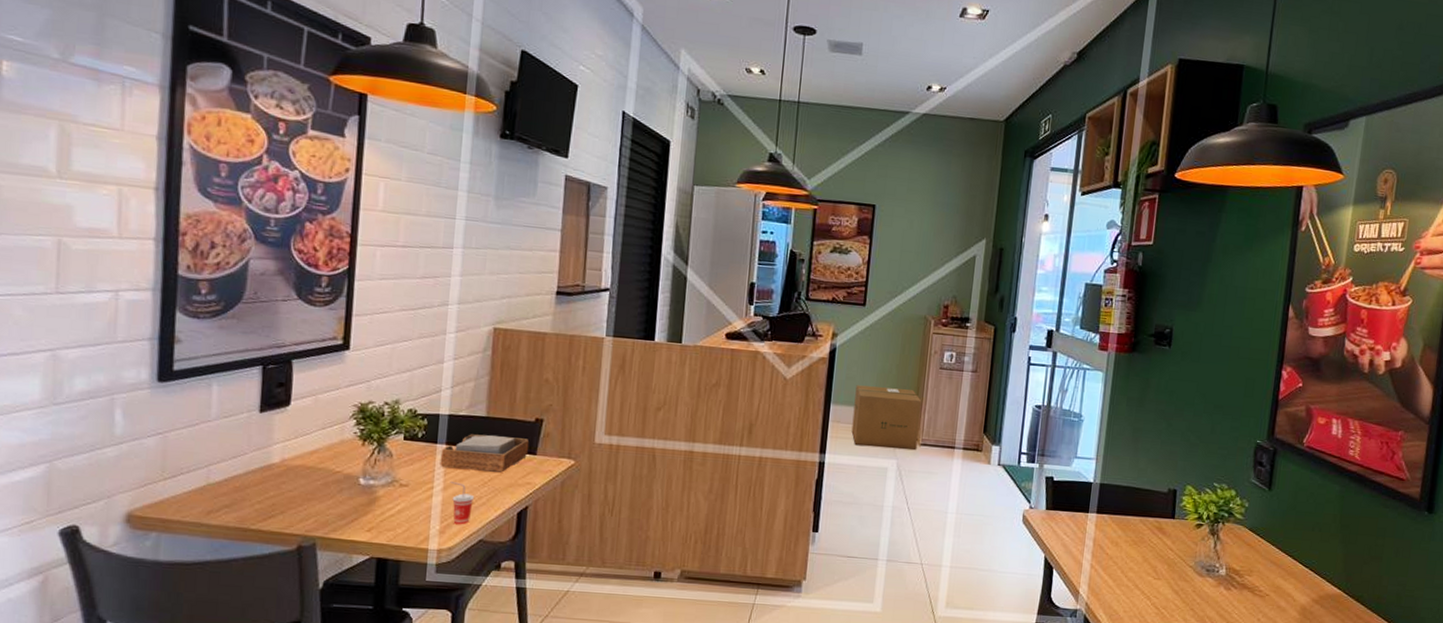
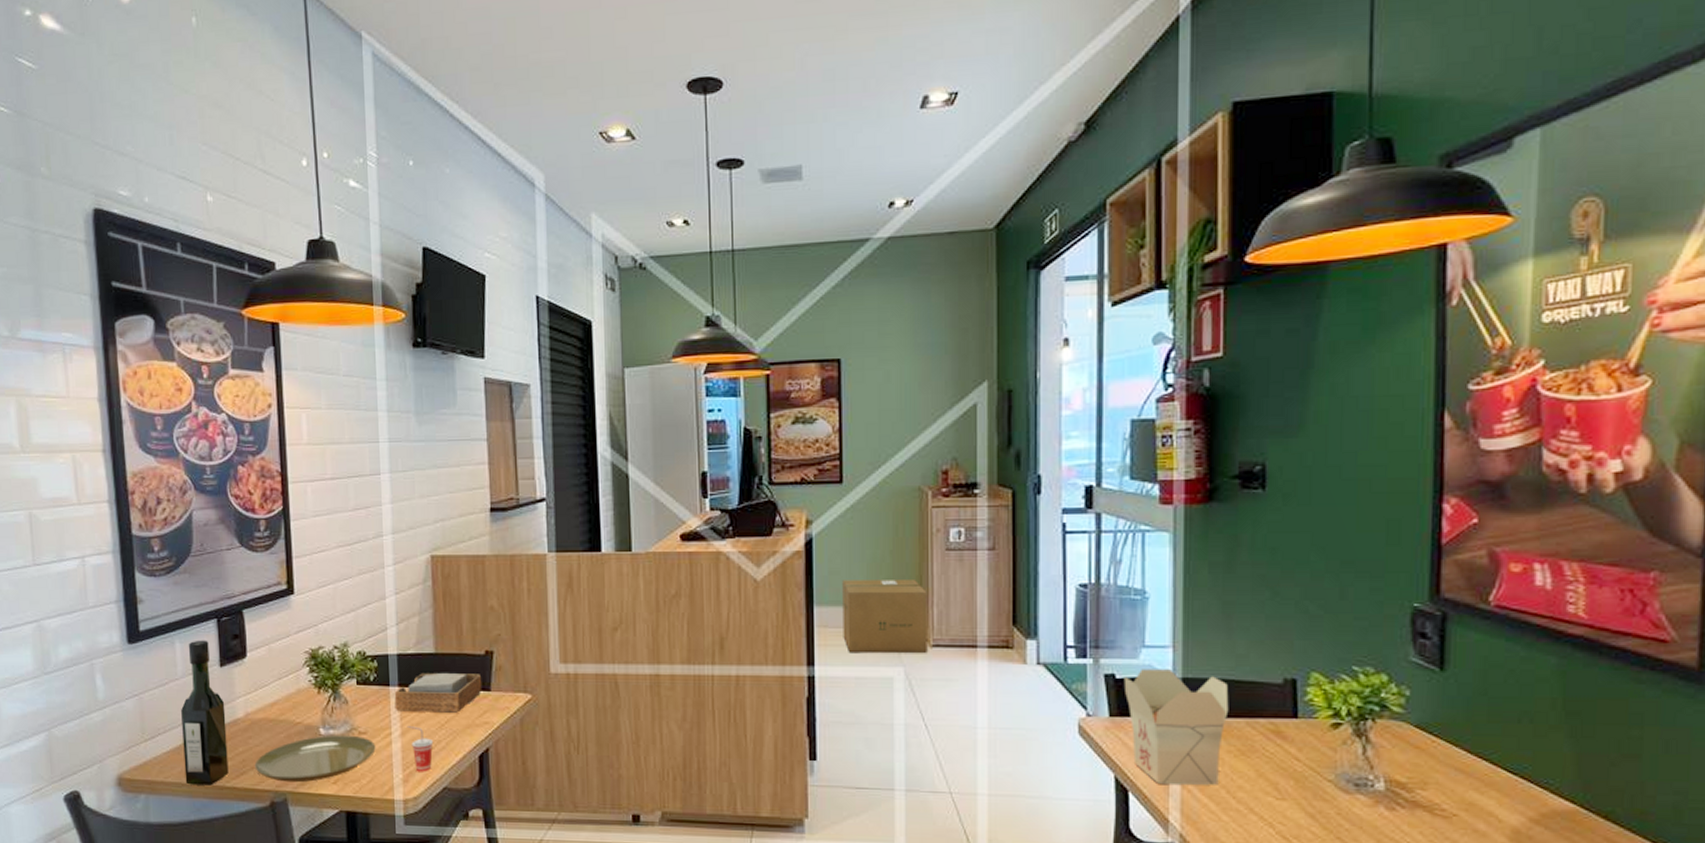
bottle: none [205,384,260,527] -> present [181,640,229,786]
plate: none [285,485,416,529] -> present [254,735,376,783]
takeout container: none [1059,474,1131,566] -> present [1123,669,1229,785]

